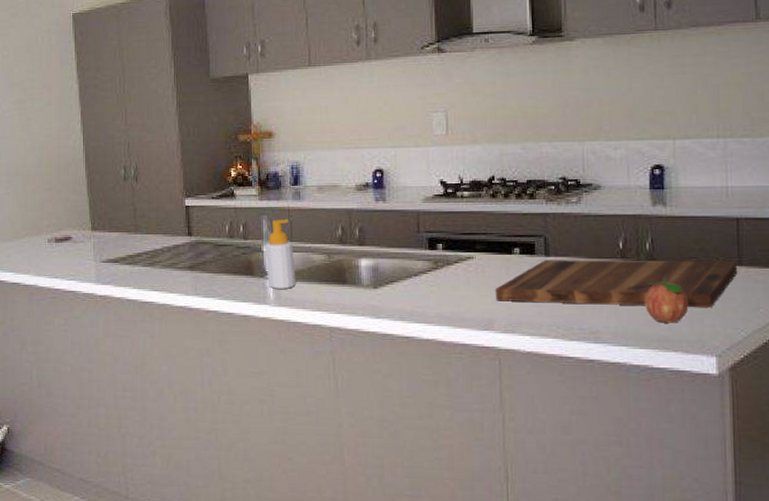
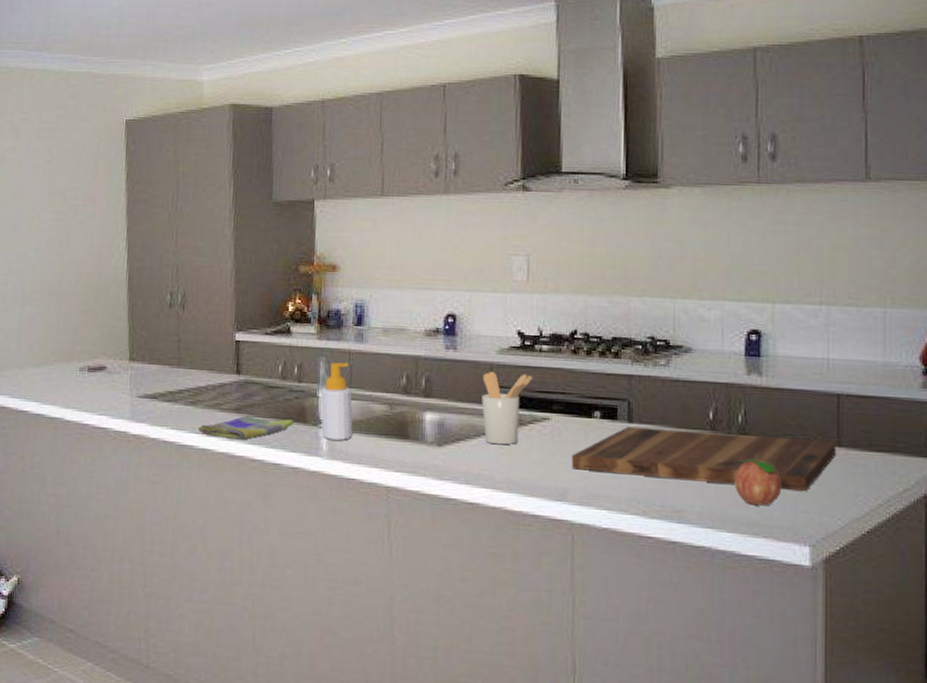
dish towel: none [157,272,242,294] -> present [198,415,293,440]
utensil holder: none [410,219,456,284] -> present [482,372,533,445]

